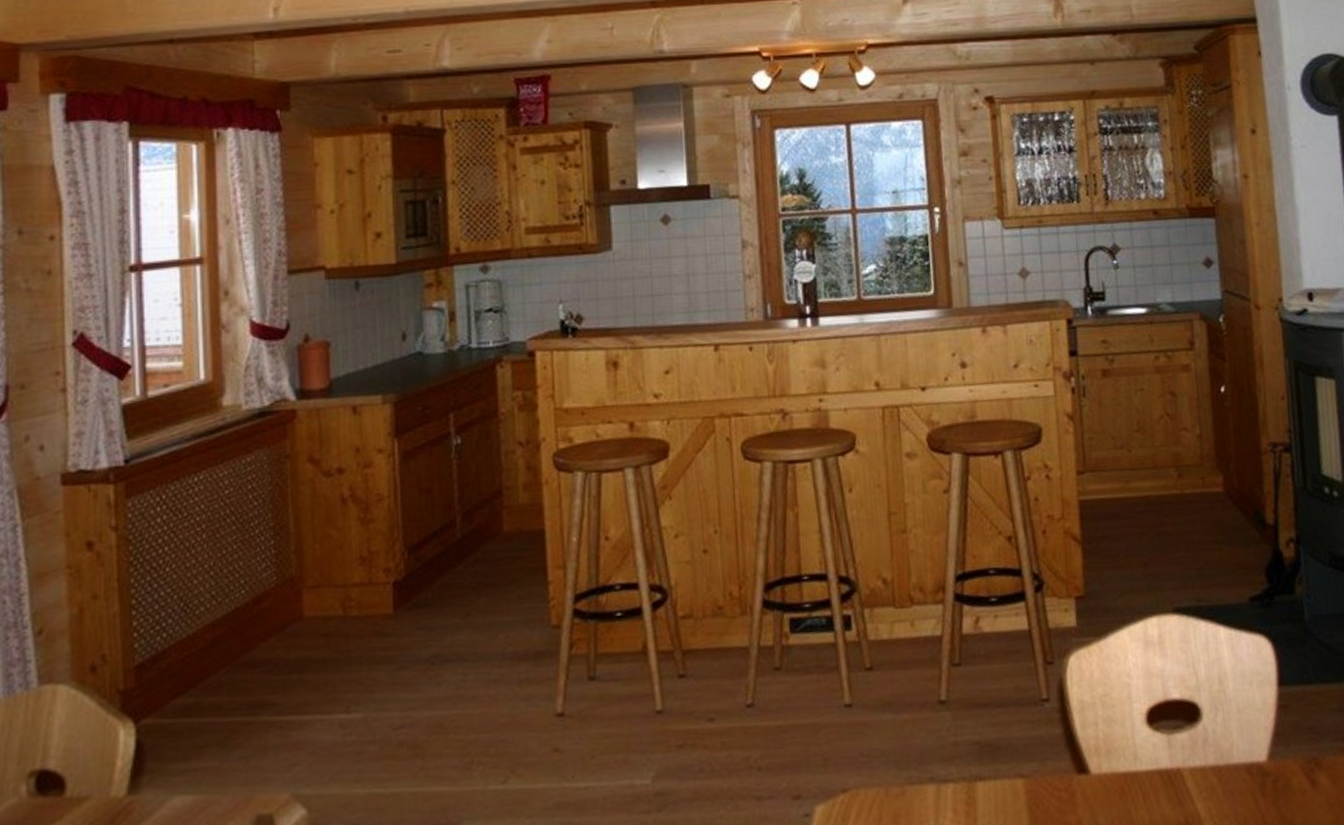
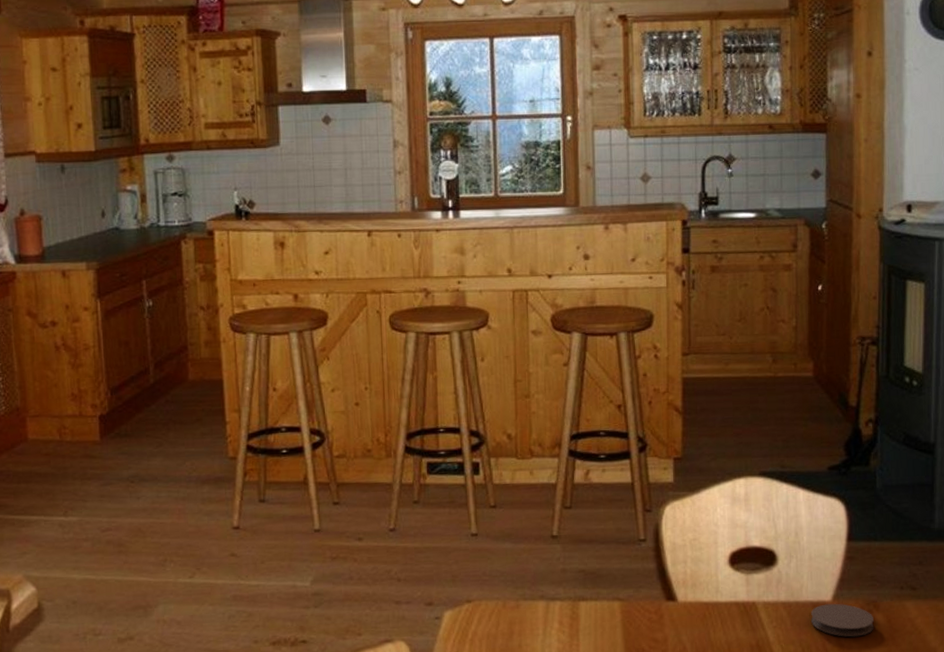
coaster: none [1245,764,1318,805] -> present [811,603,874,637]

